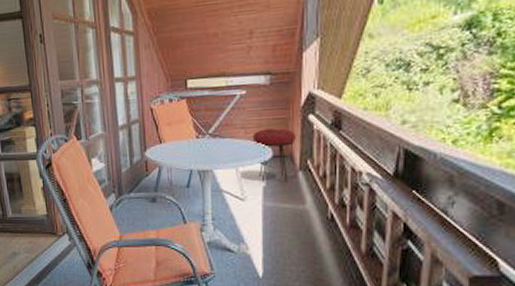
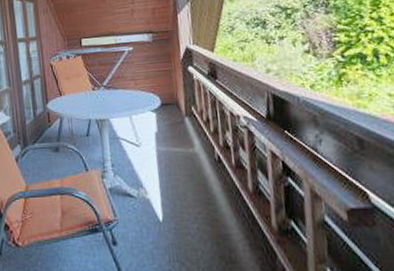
stool: present [252,128,296,183] -> none [141,79,180,129]

